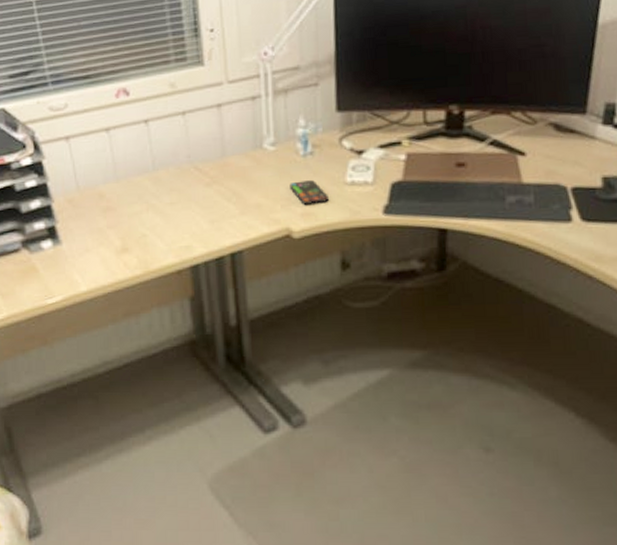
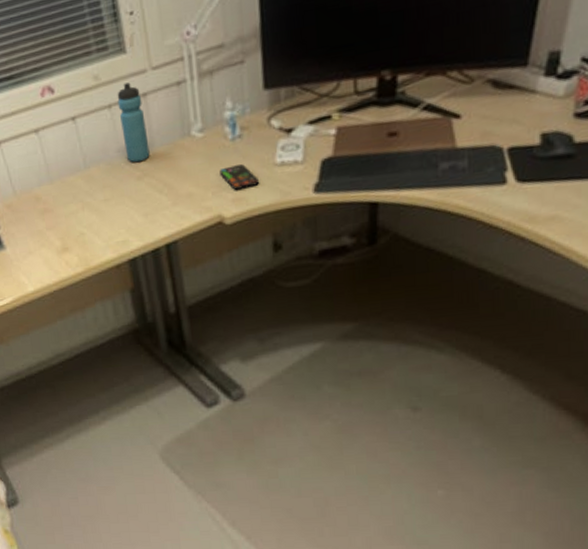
water bottle: none [192,93,221,169] -> present [117,82,150,163]

